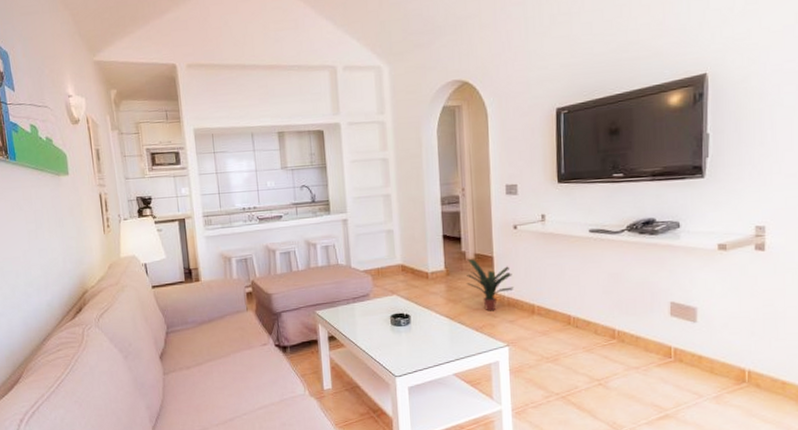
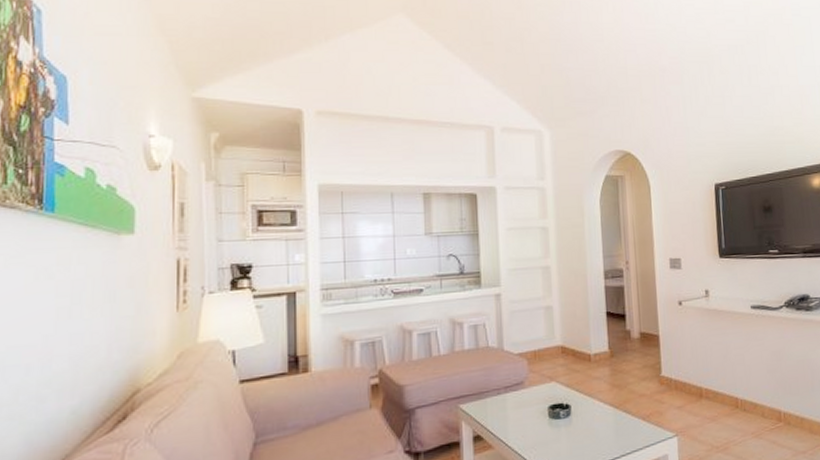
potted plant: present [466,259,514,311] -> none [631,338,681,397]

